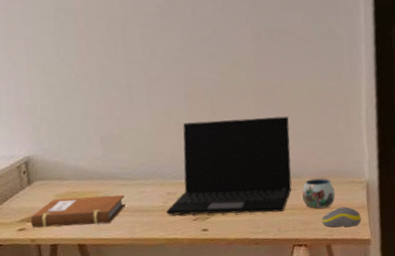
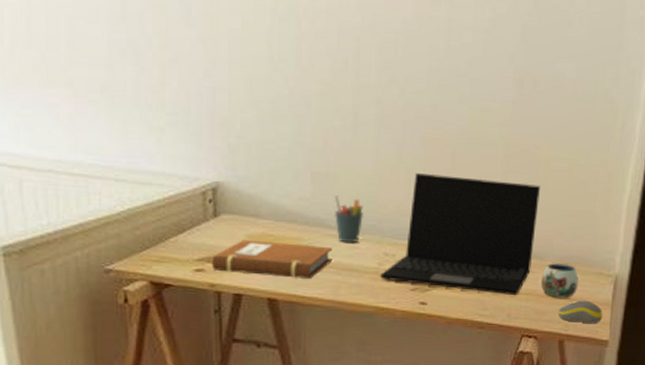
pen holder: none [120,151,147,189] -> present [334,195,363,243]

